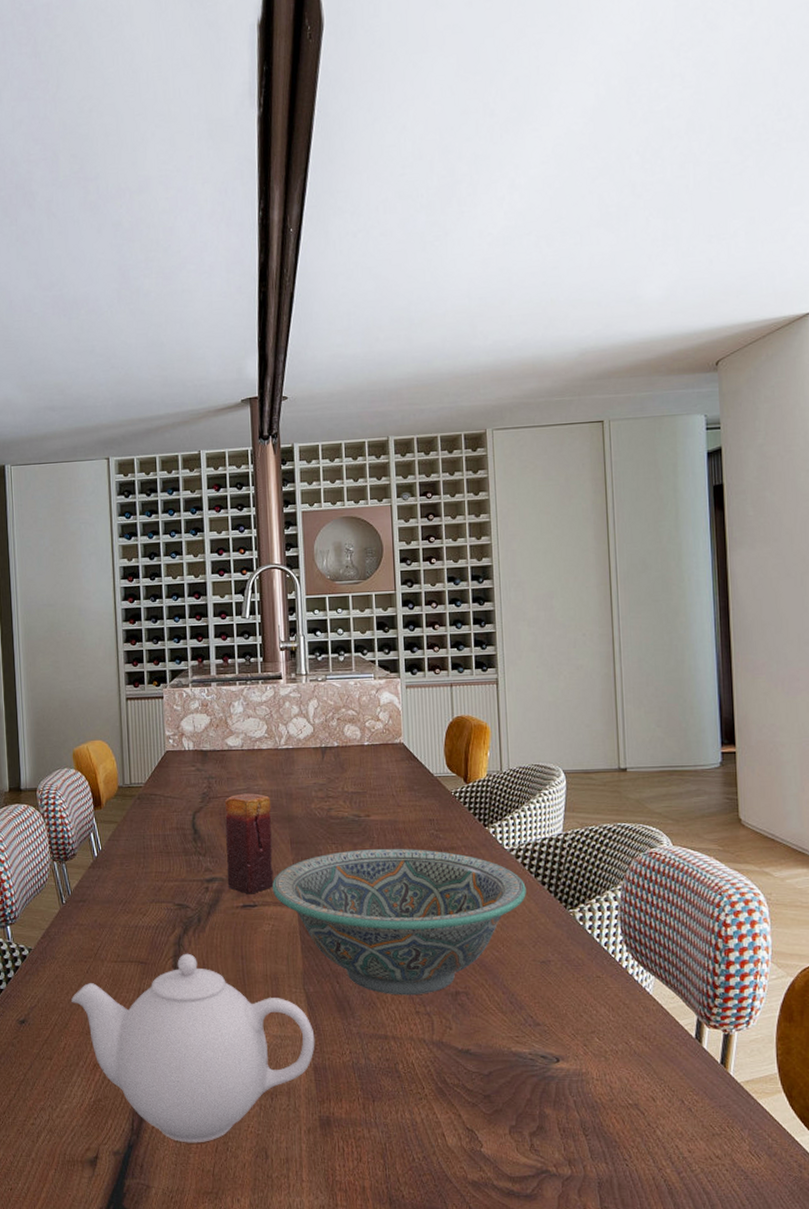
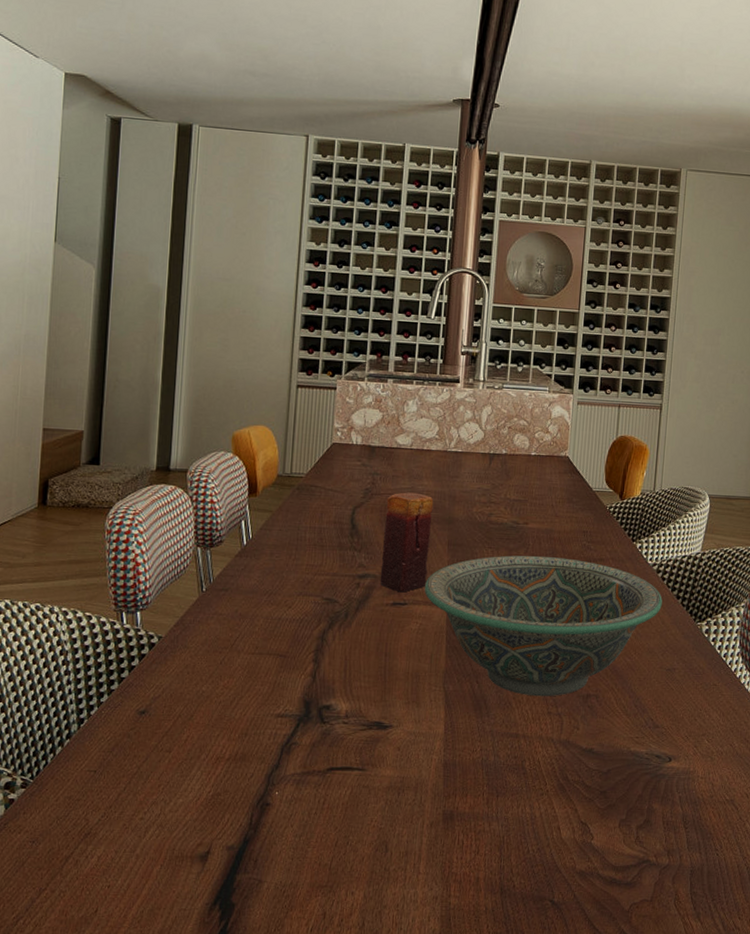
teapot: present [71,953,315,1143] -> none [200,648,449,837]

